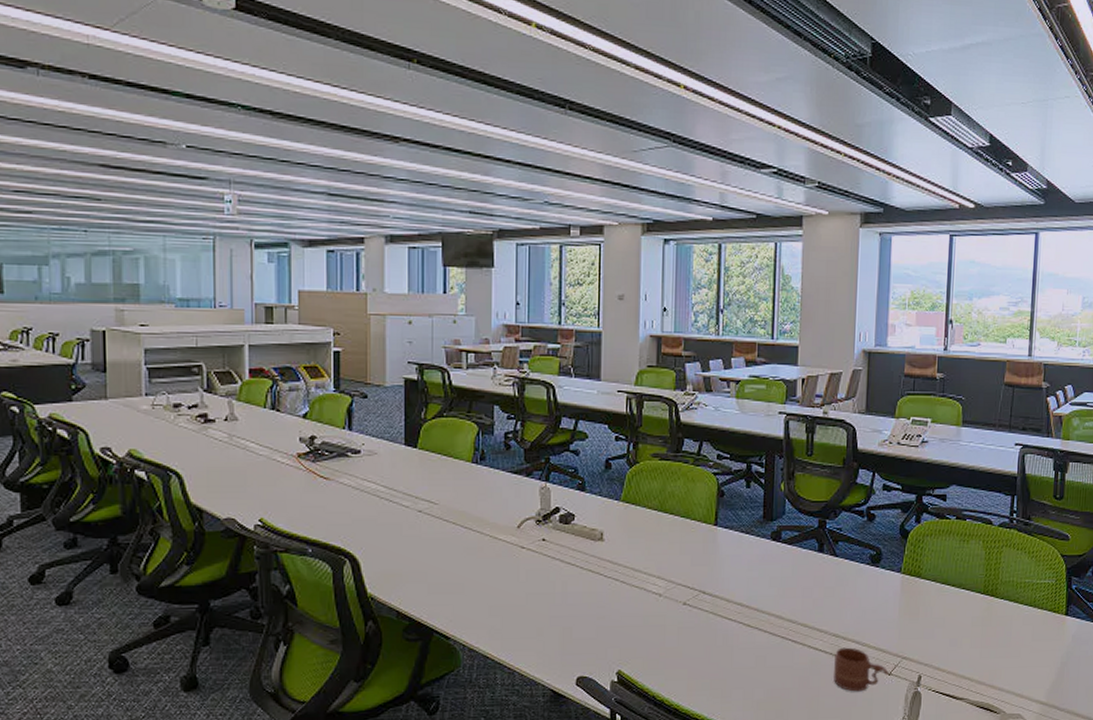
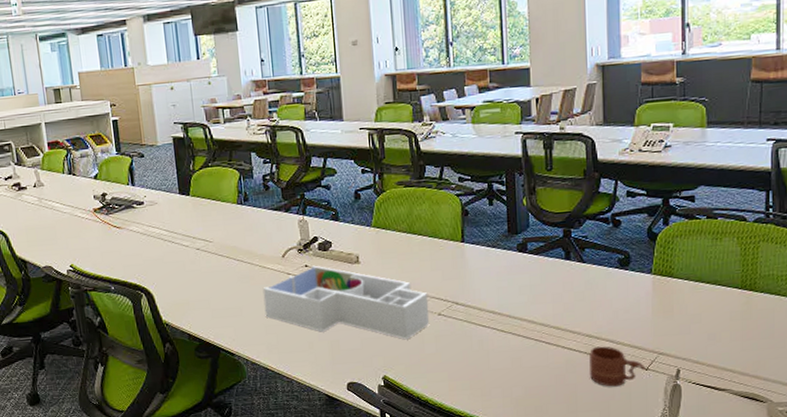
desk organizer: none [491,539,674,630] -> present [262,265,430,340]

